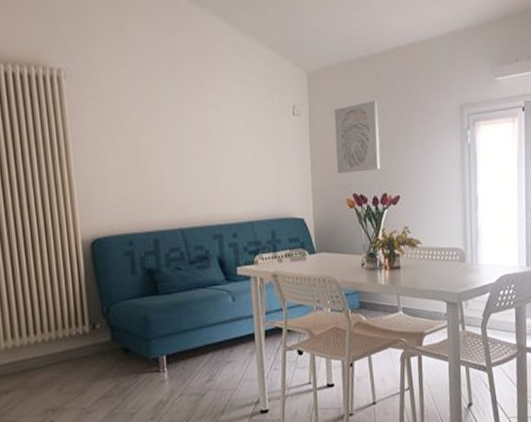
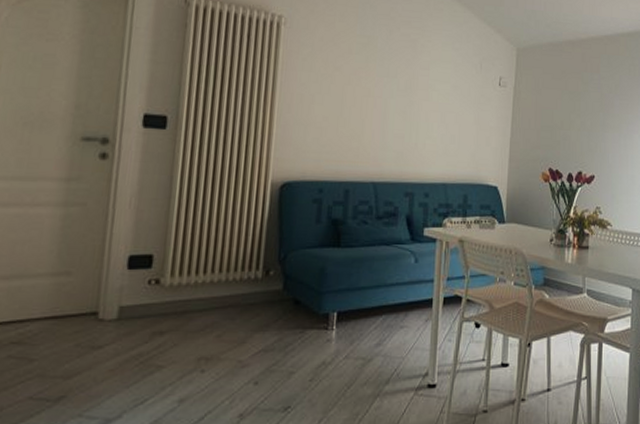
wall art: present [334,100,381,174] -> none [535,81,581,148]

